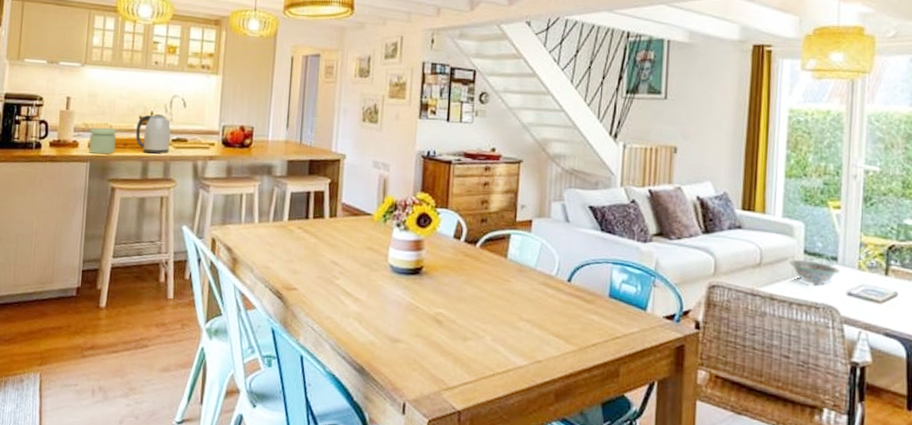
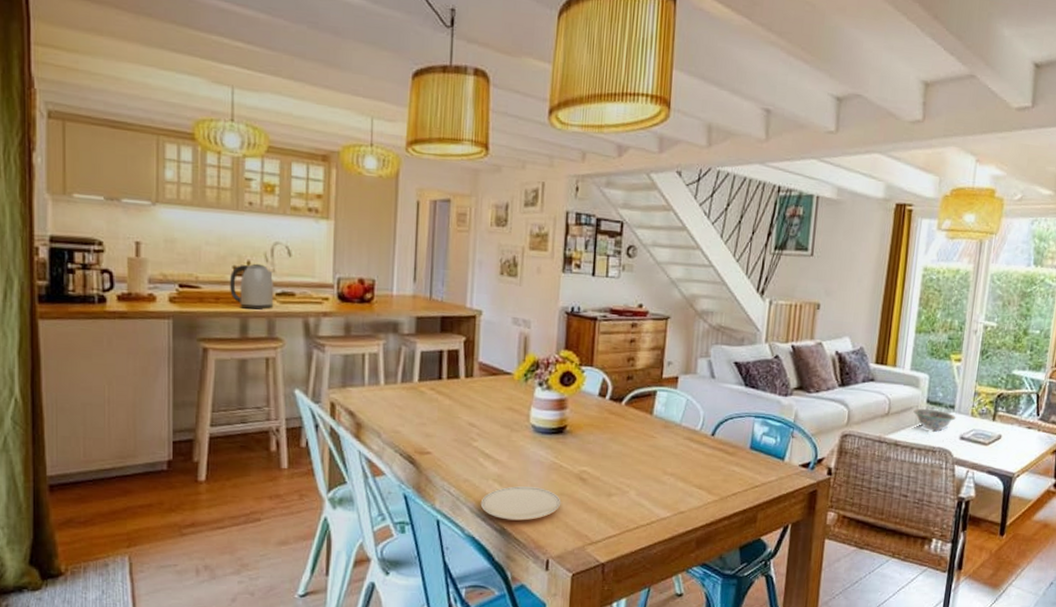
jar: present [88,127,116,155] -> none [169,279,204,310]
plate: none [341,325,418,361] -> present [480,486,561,521]

